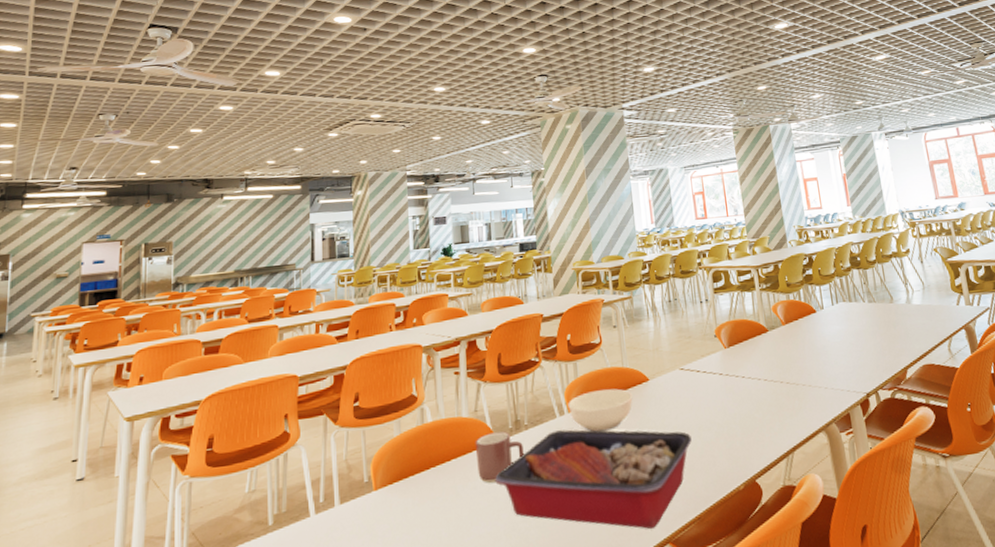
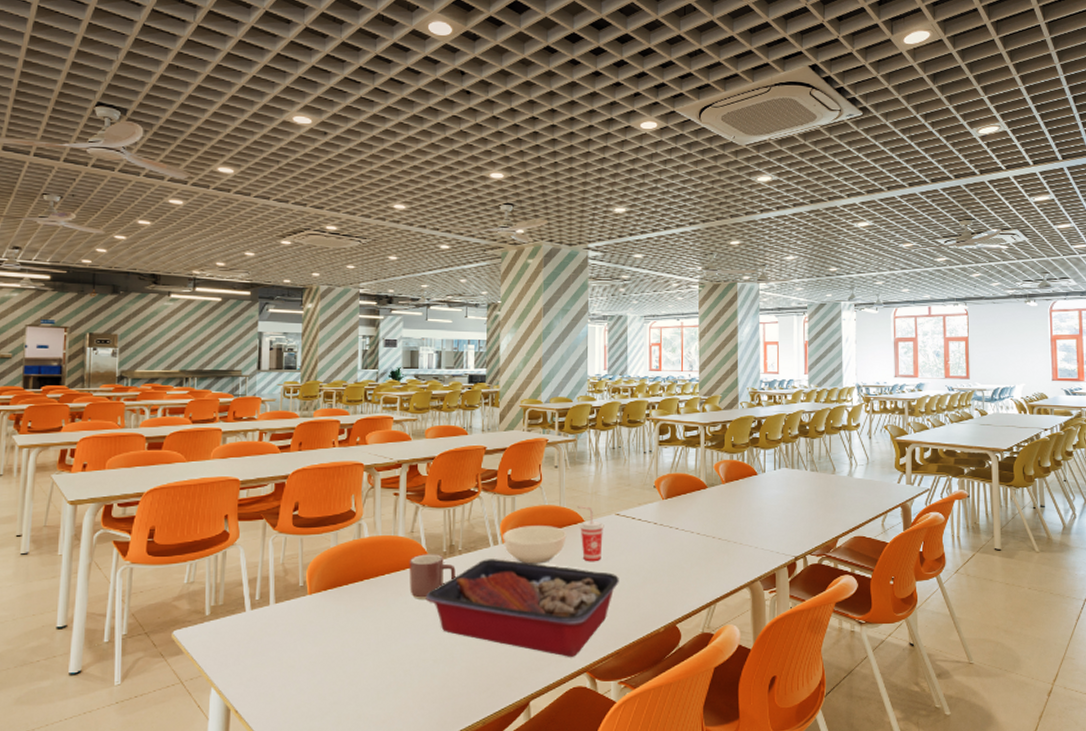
beverage cup: none [640,364,671,423] -> present [578,506,604,562]

